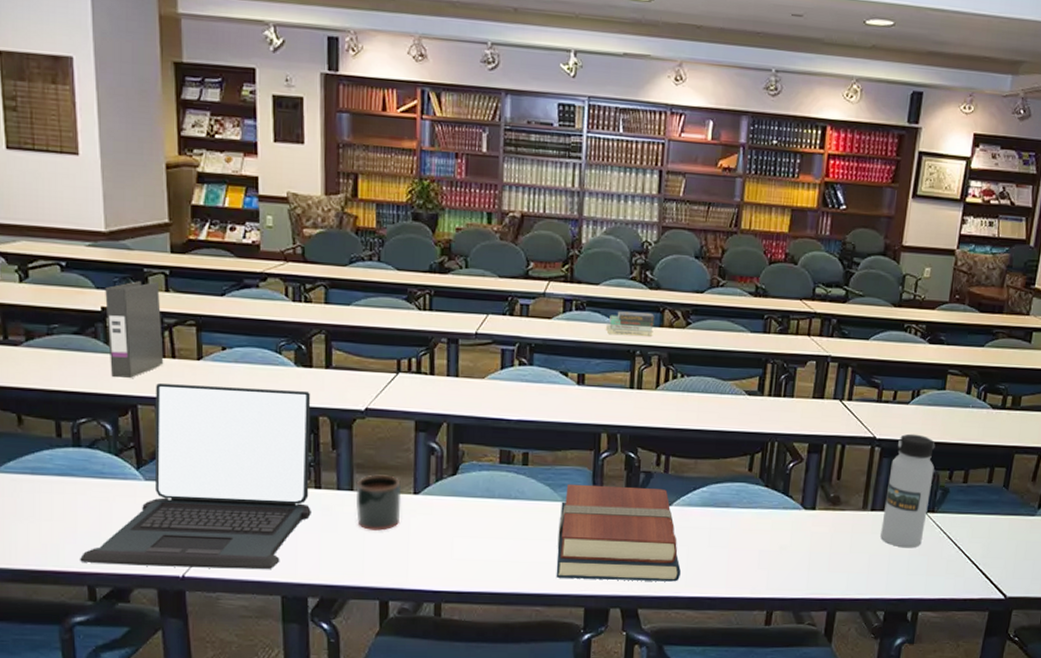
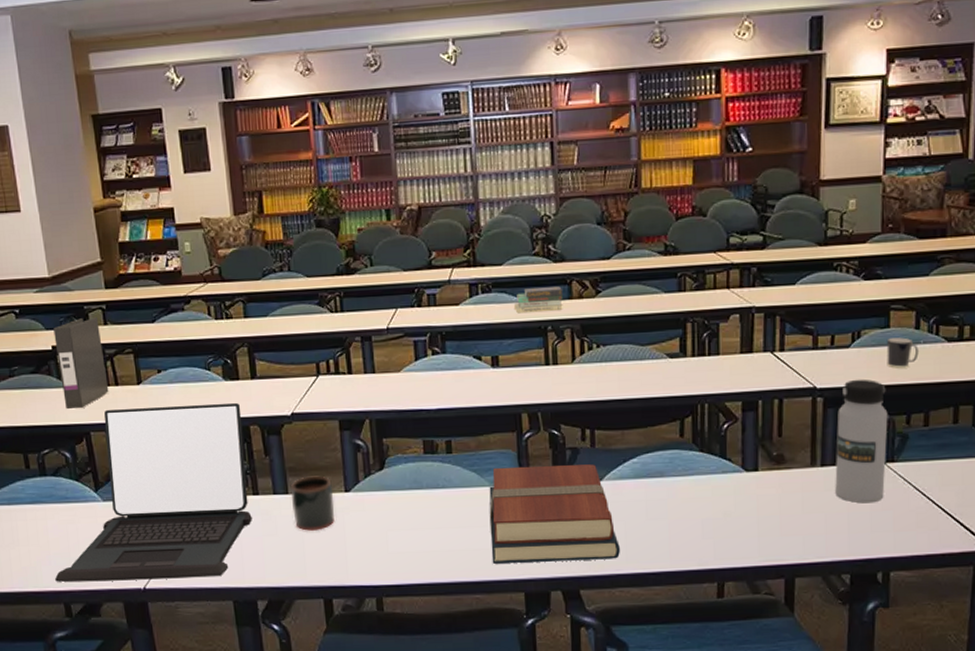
mug: none [939,399,967,428] -> present [886,337,919,369]

